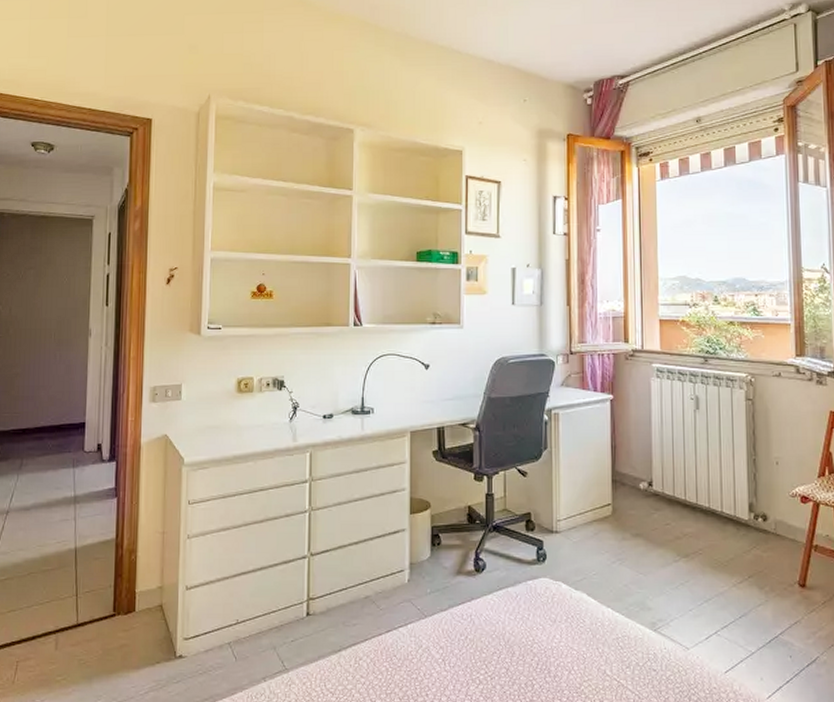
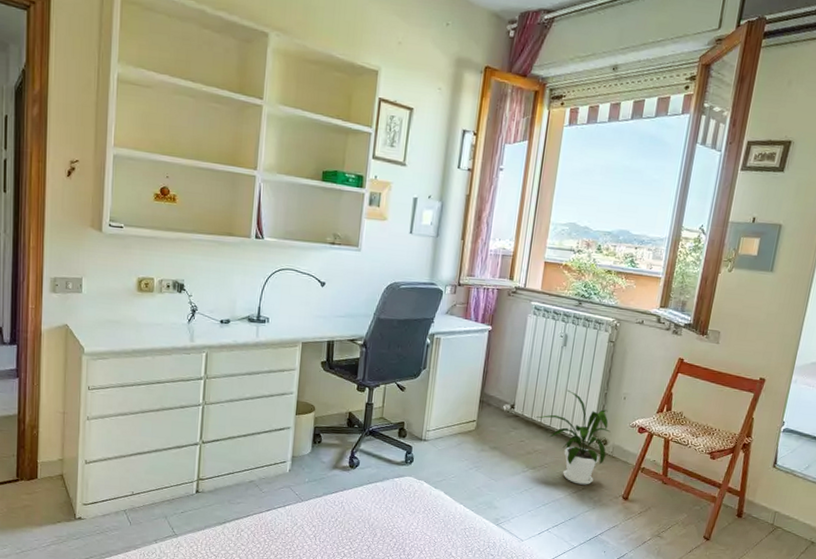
house plant: none [679,458,769,572] -> present [536,389,611,485]

